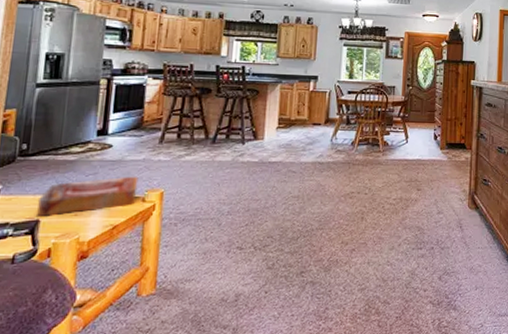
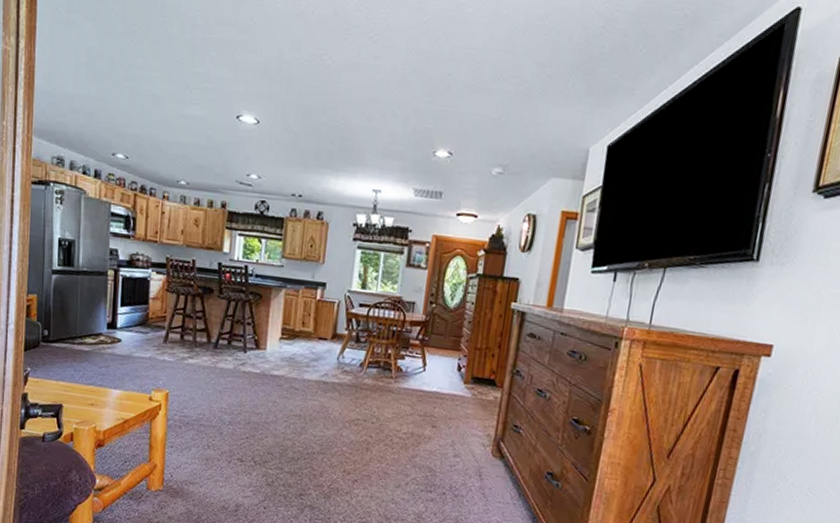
decorative tray: present [35,176,139,216] -> none [59,371,146,403]

